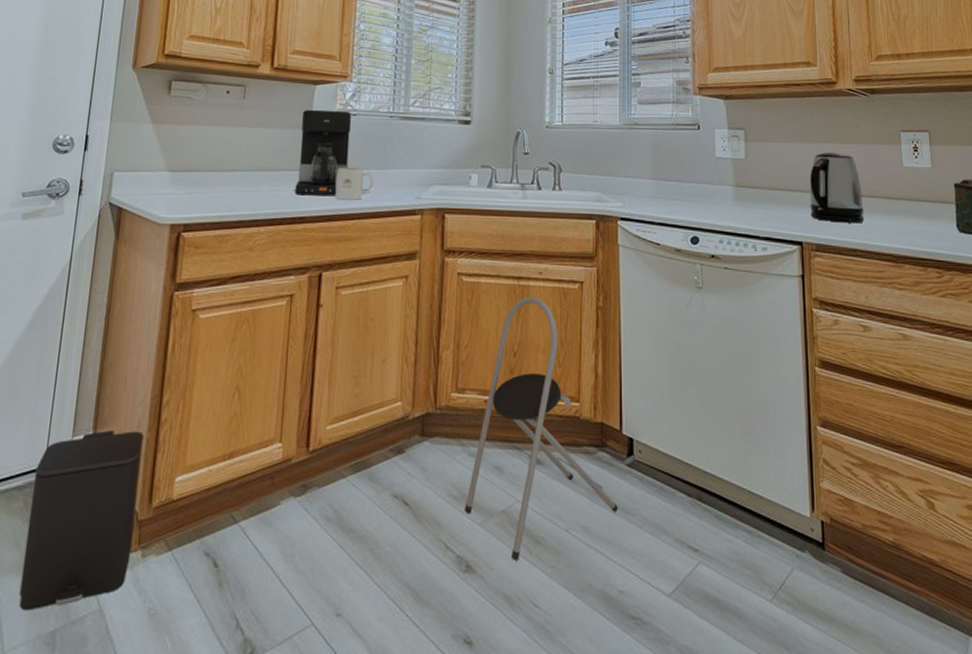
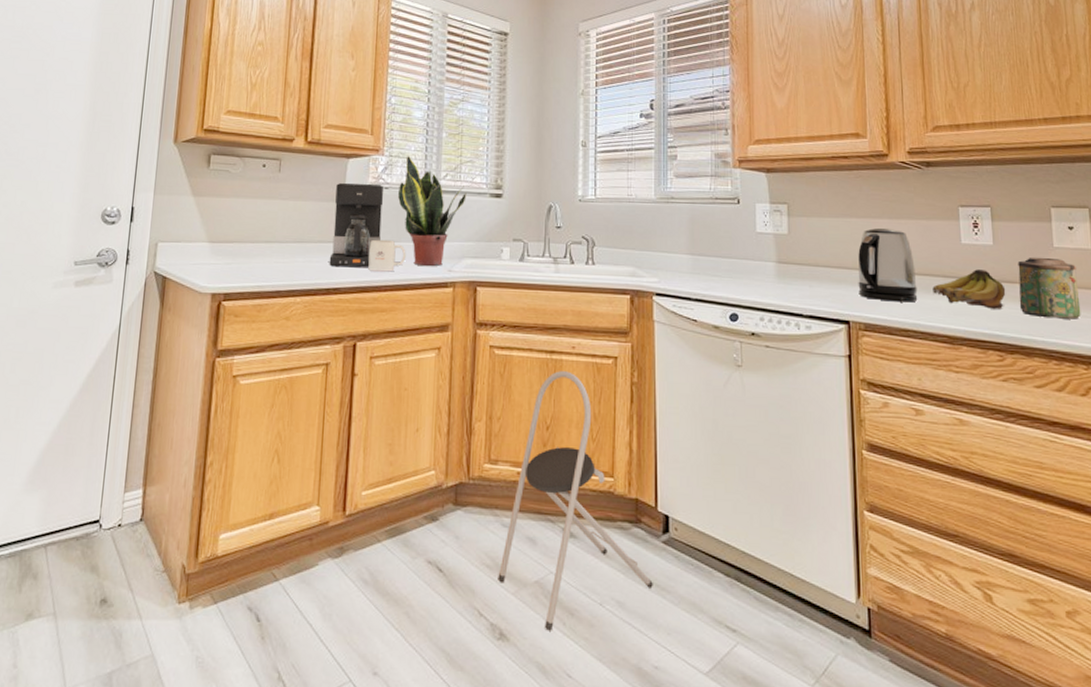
pedal bin: present [19,429,144,609] -> none [79,487,189,652]
potted plant: none [366,81,435,193] -> present [398,155,467,266]
fruit: none [878,191,943,230] -> present [932,269,1006,311]

